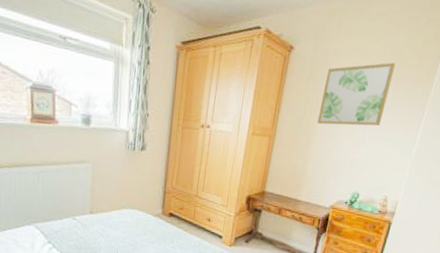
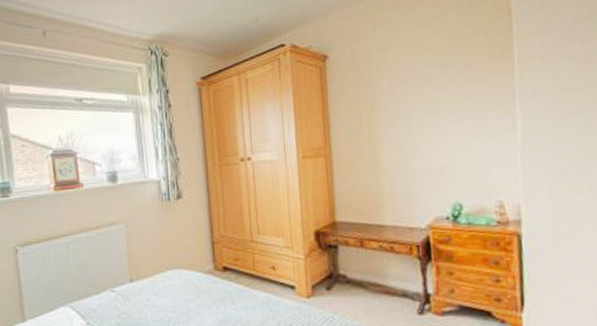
wall art: present [317,62,396,126] -> none [375,46,462,132]

